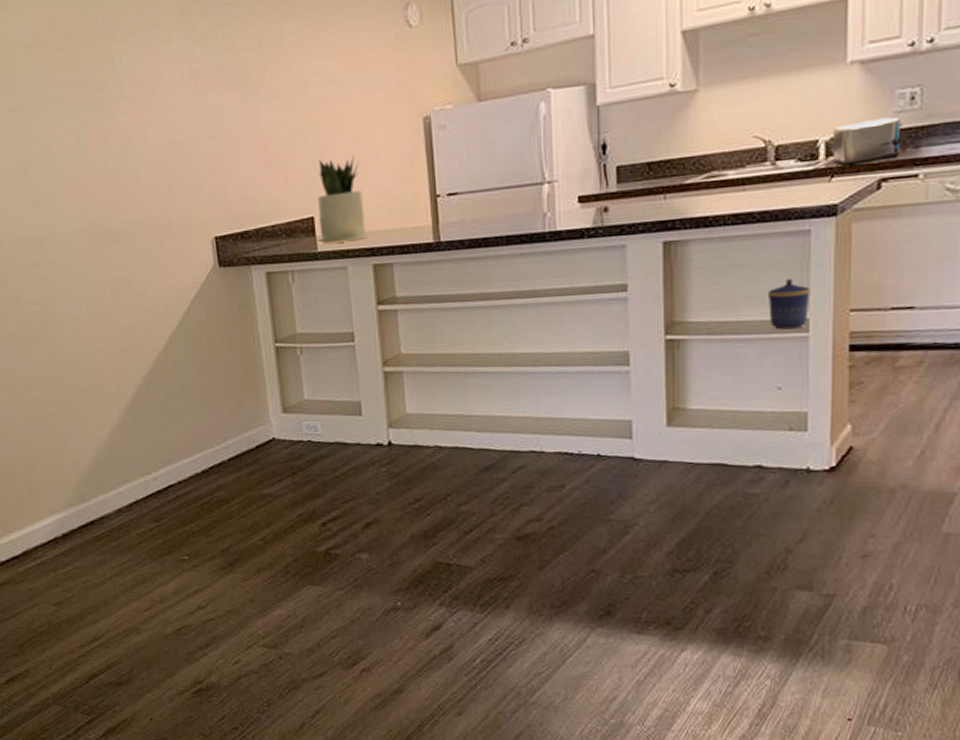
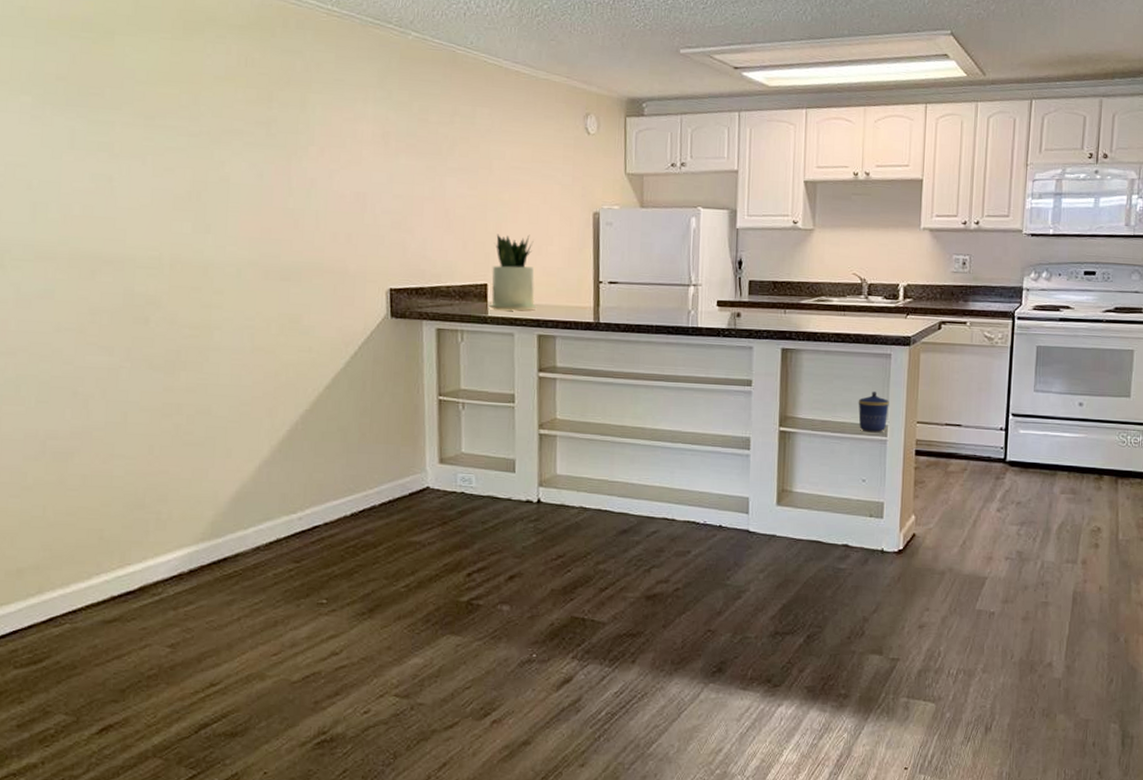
toaster: present [833,117,903,167] -> none [908,274,957,309]

